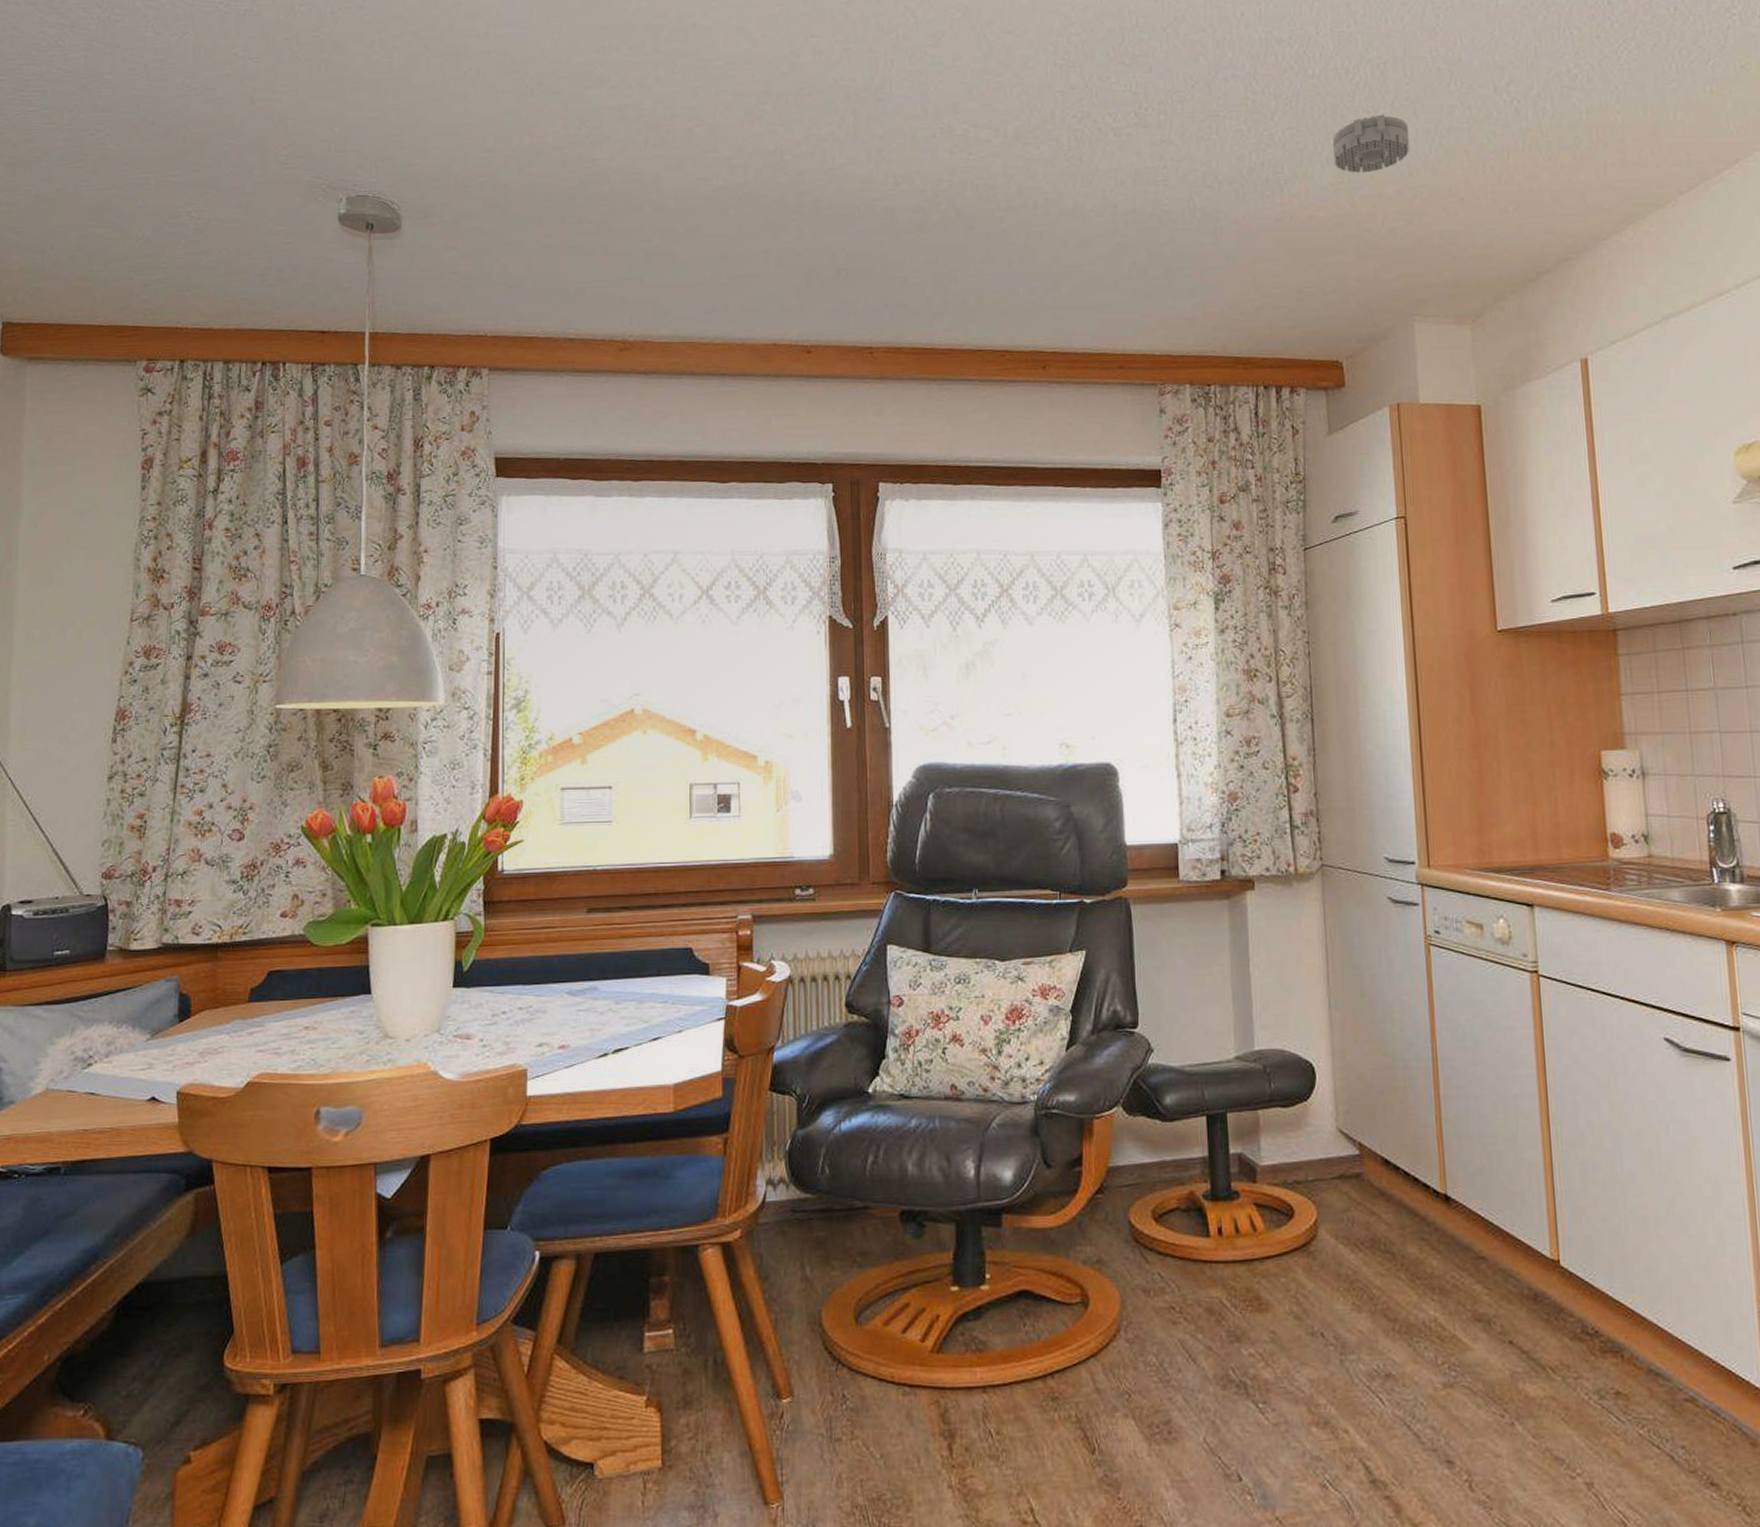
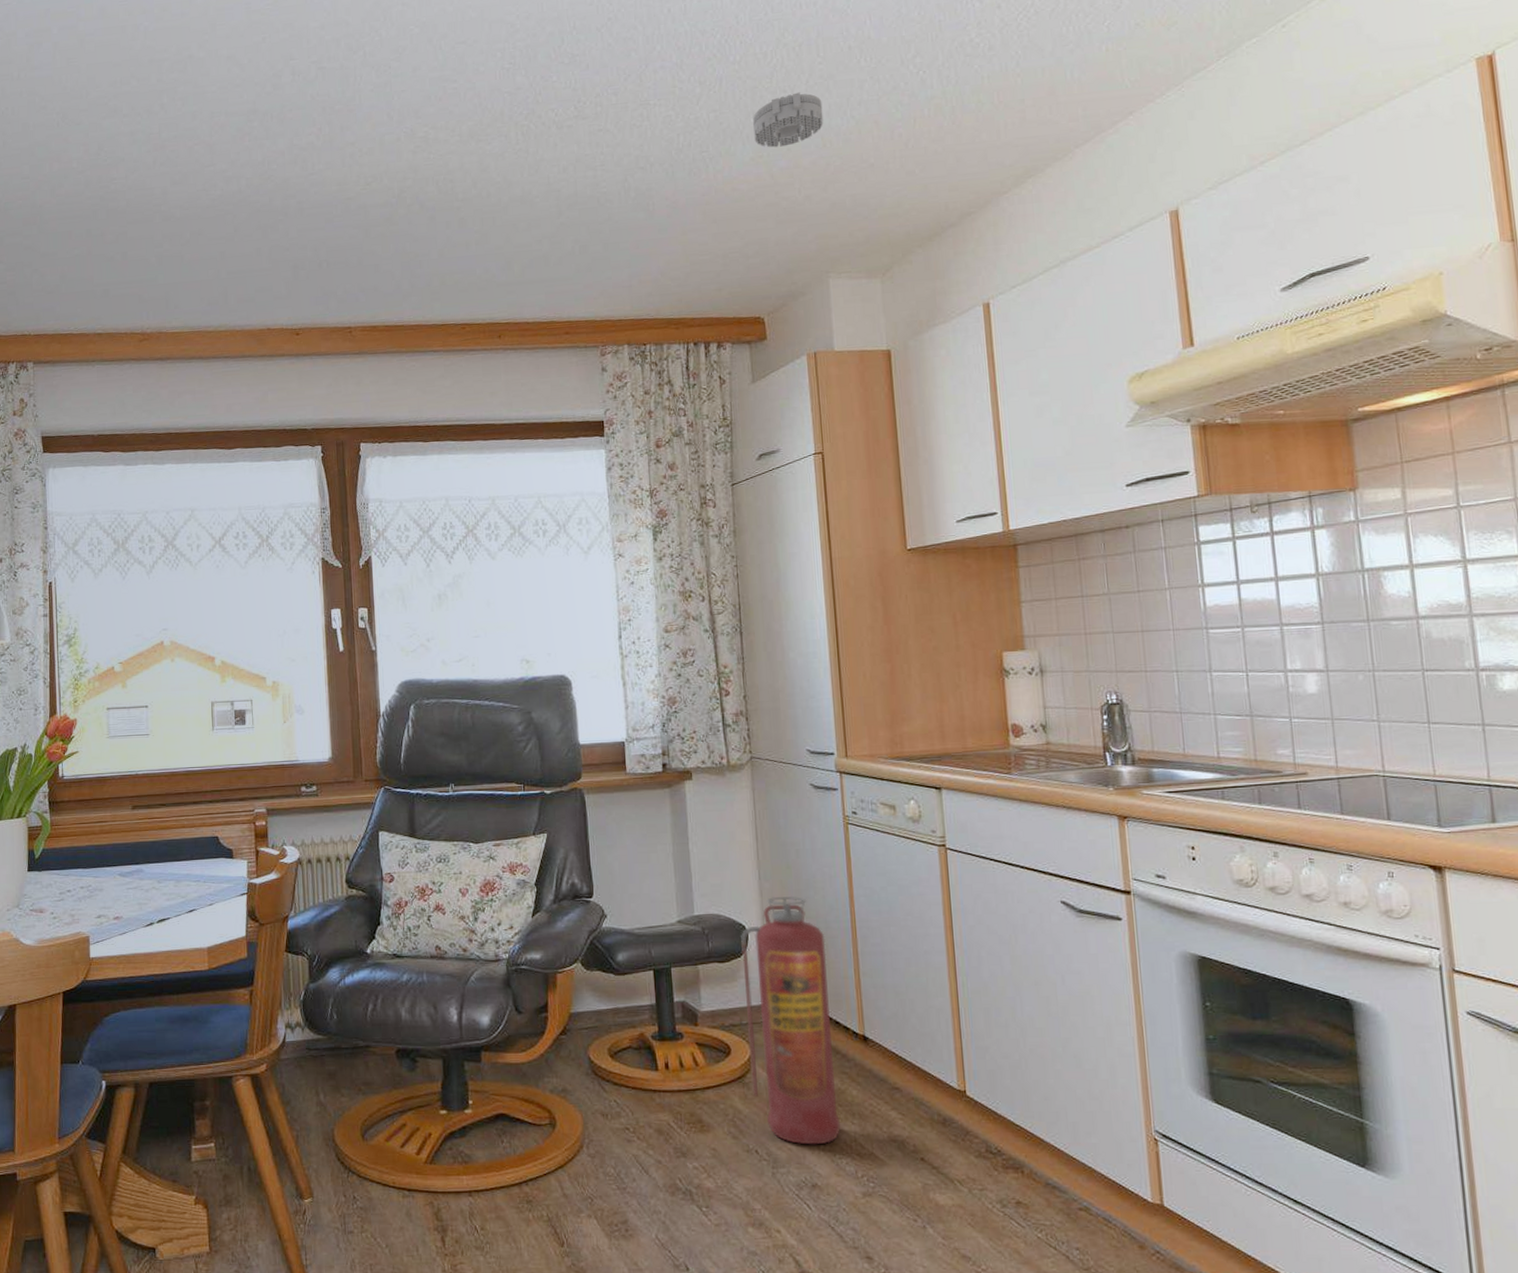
fire extinguisher: none [1306,1028,1420,1326] -> present [740,895,842,1145]

